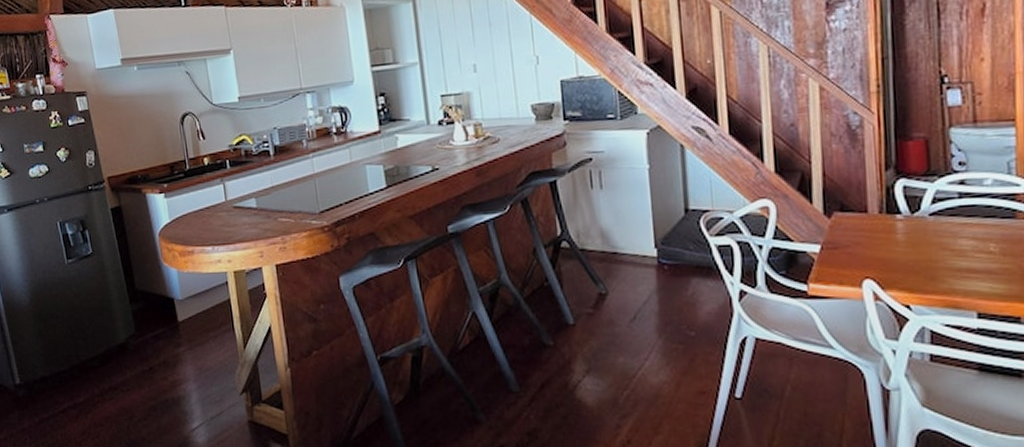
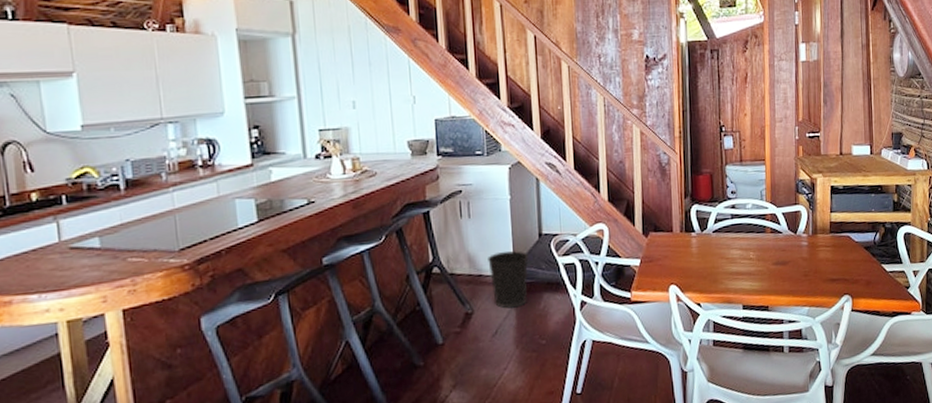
wastebasket: none [623,227,672,292] -> present [488,251,529,309]

